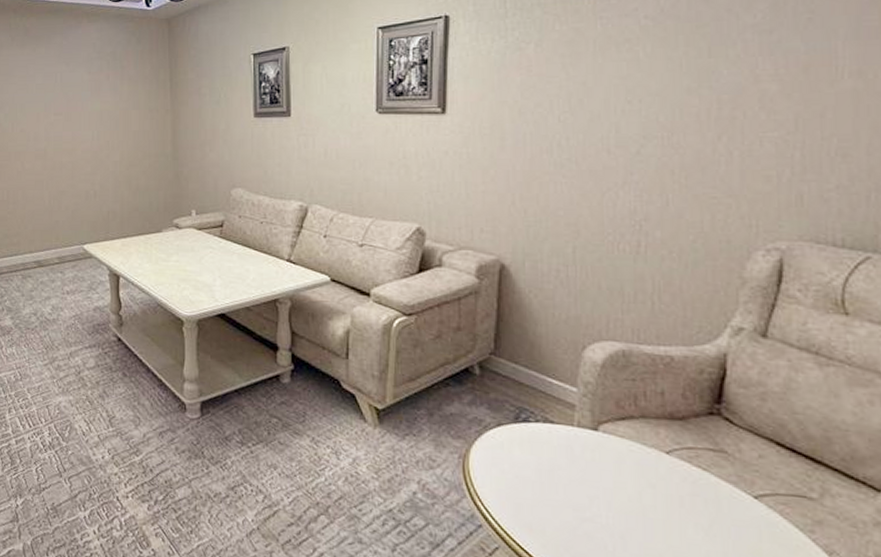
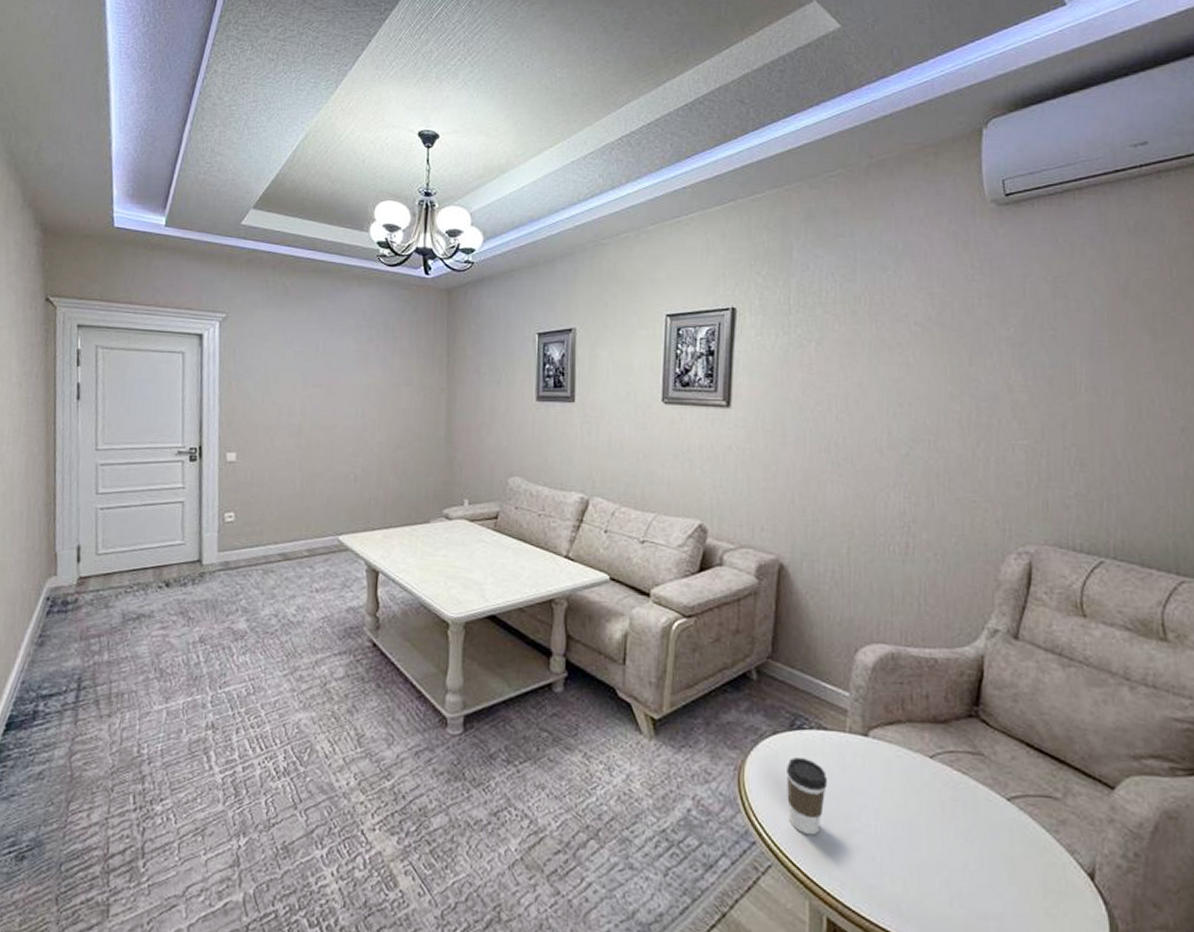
coffee cup: none [511,448,555,522] -> present [785,757,827,836]

